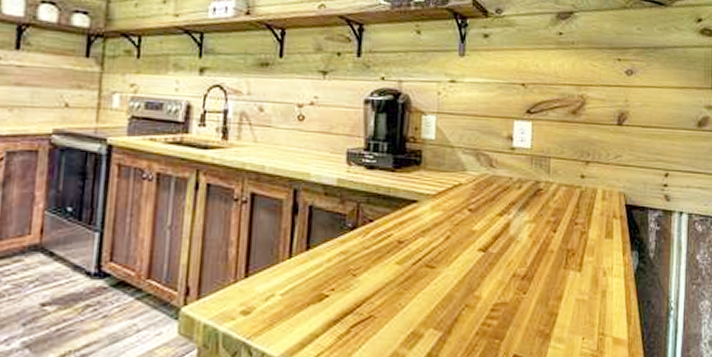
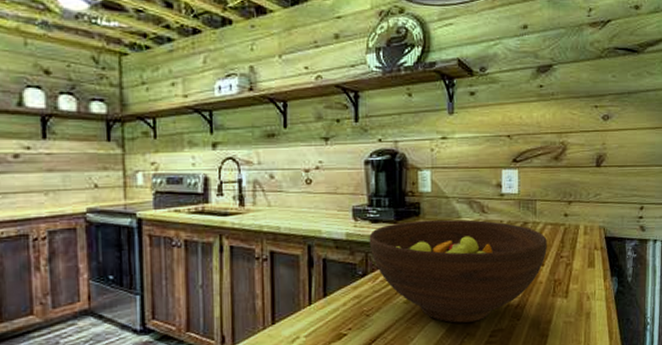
fruit bowl: none [362,170,561,292] -> present [369,219,547,323]

